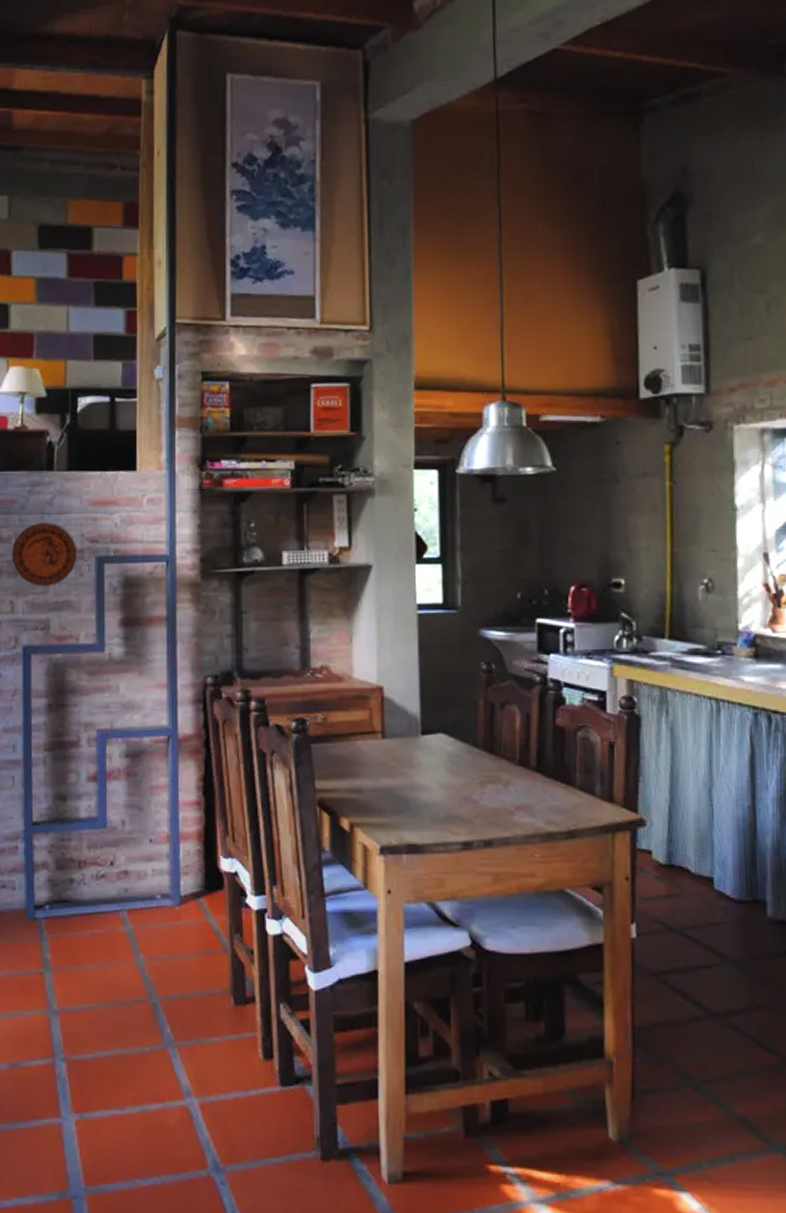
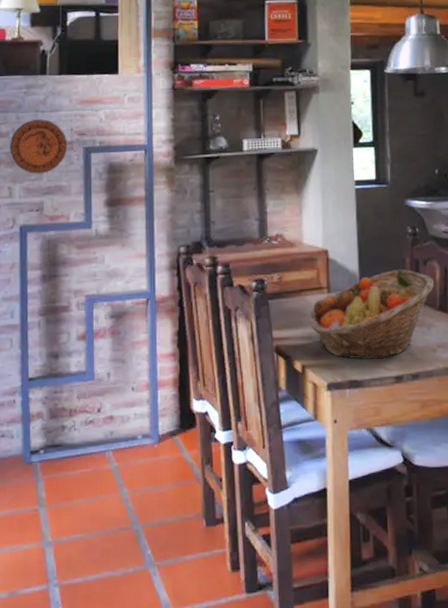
fruit basket: none [358,713,514,821] -> present [308,269,435,360]

